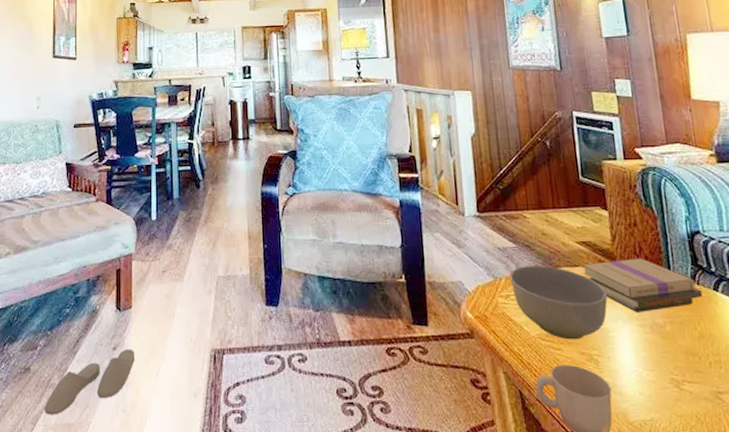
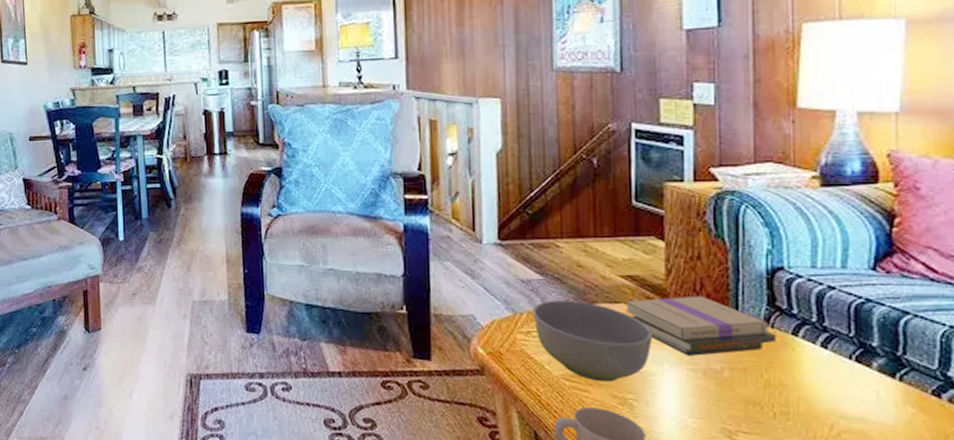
slippers: present [44,349,134,415] -> none [16,369,106,429]

